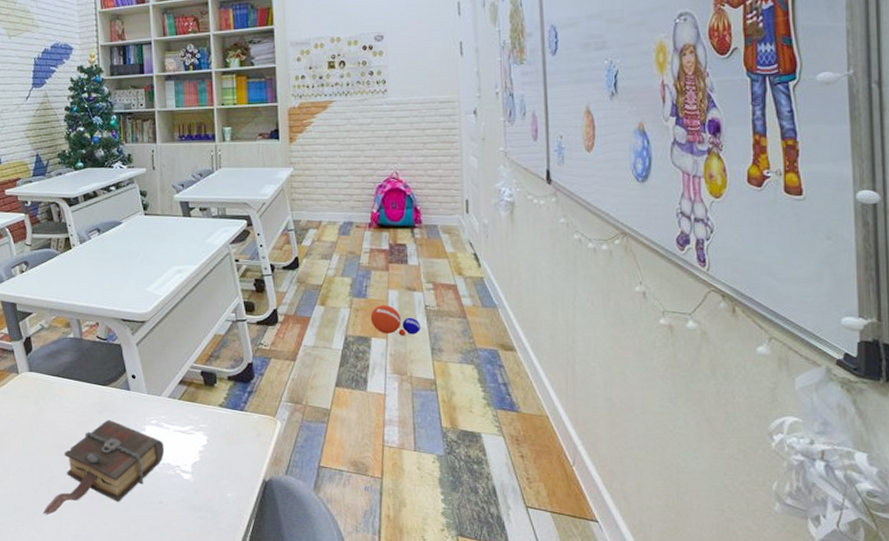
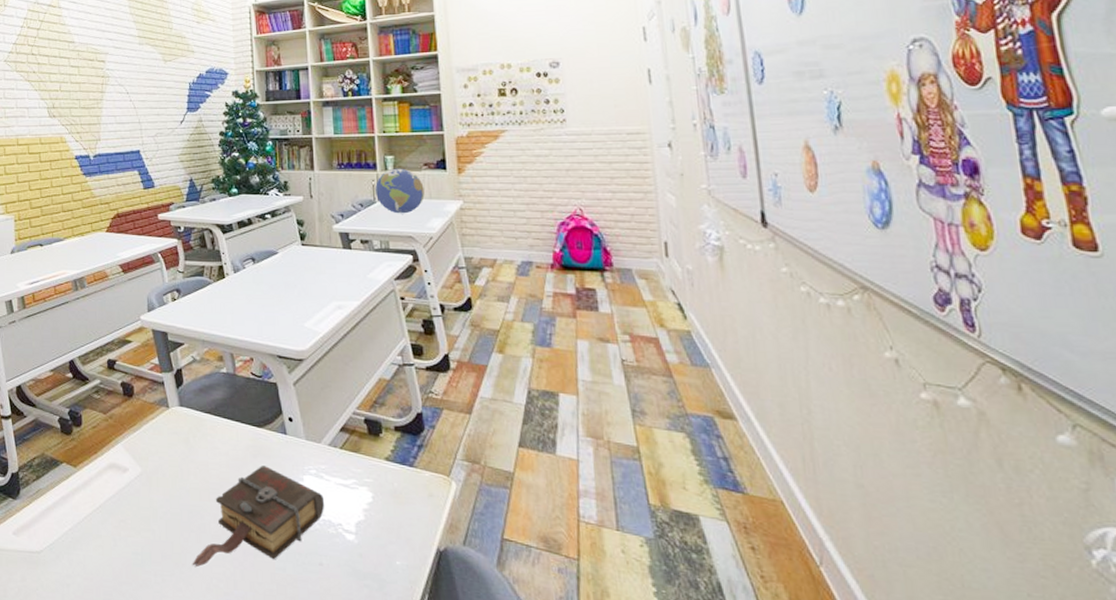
globe: none [214,139,259,182] -> present [375,168,425,214]
ball: present [370,305,420,336] -> none [557,356,617,394]

